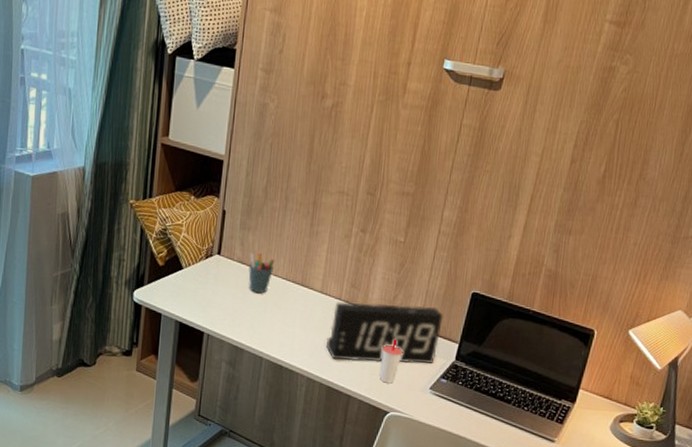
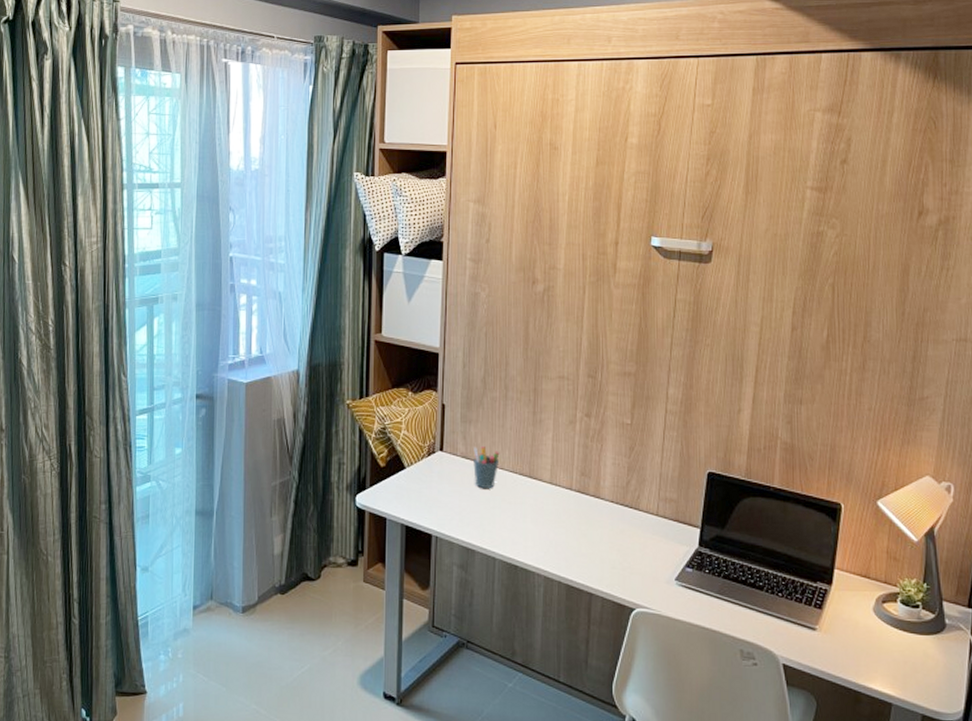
alarm clock: present [326,301,444,364] -> none [561,490,682,555]
cup: present [380,340,403,384] -> none [620,529,643,577]

